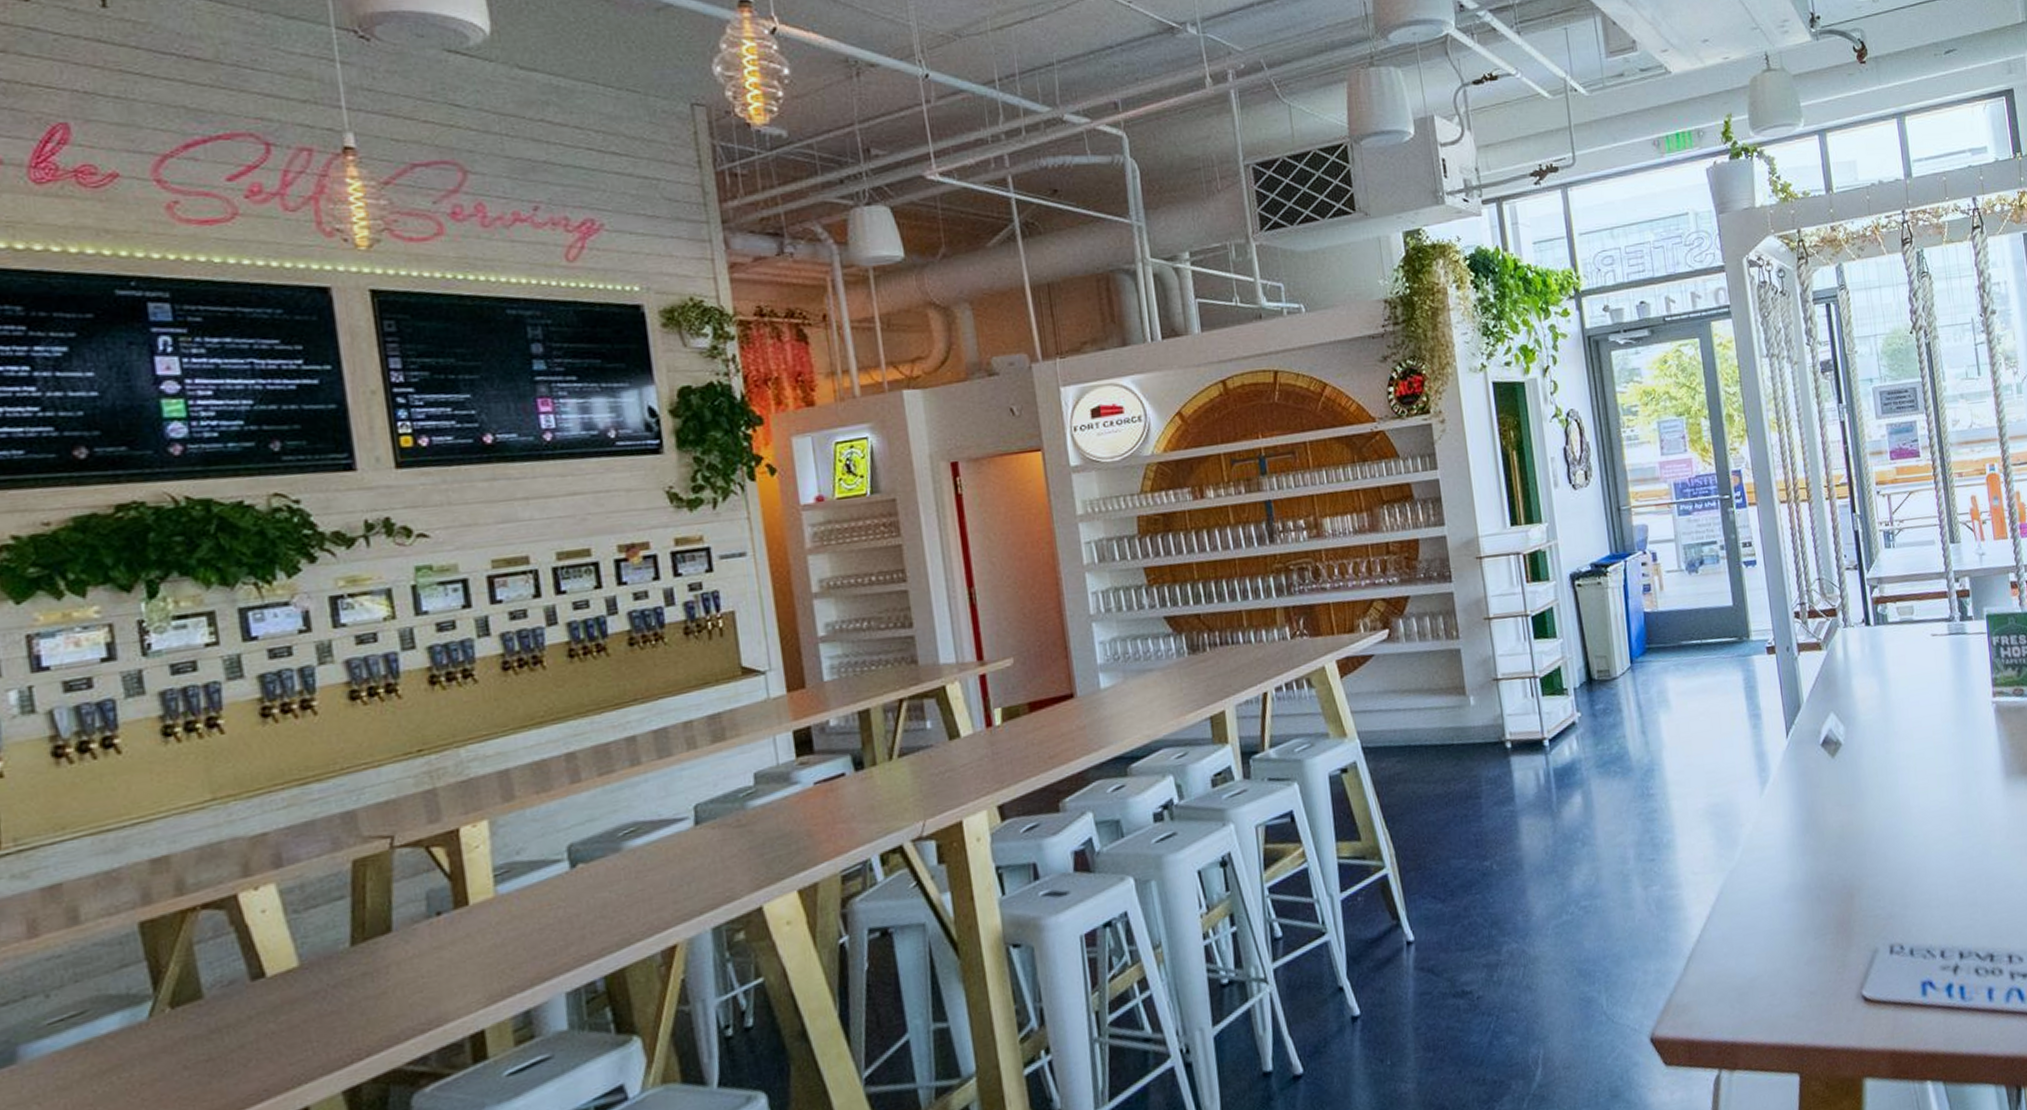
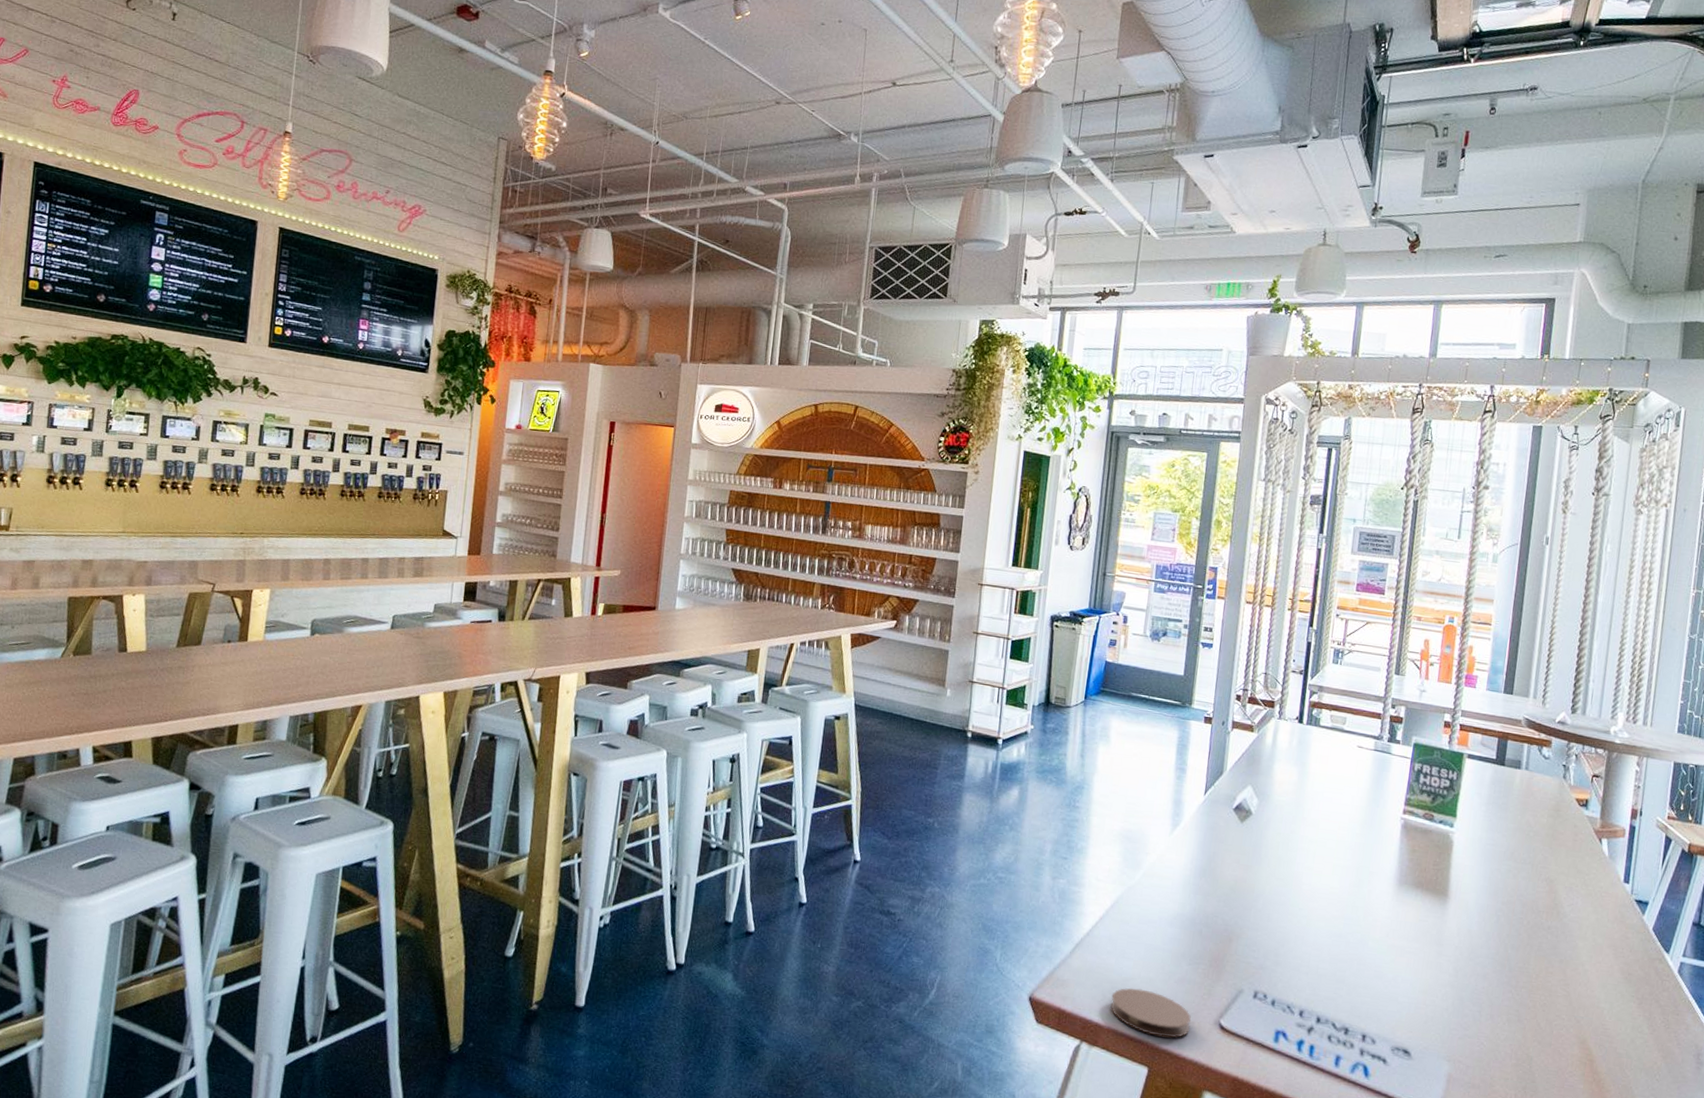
coaster: none [1740,983,1834,1036] -> present [1110,988,1191,1038]

